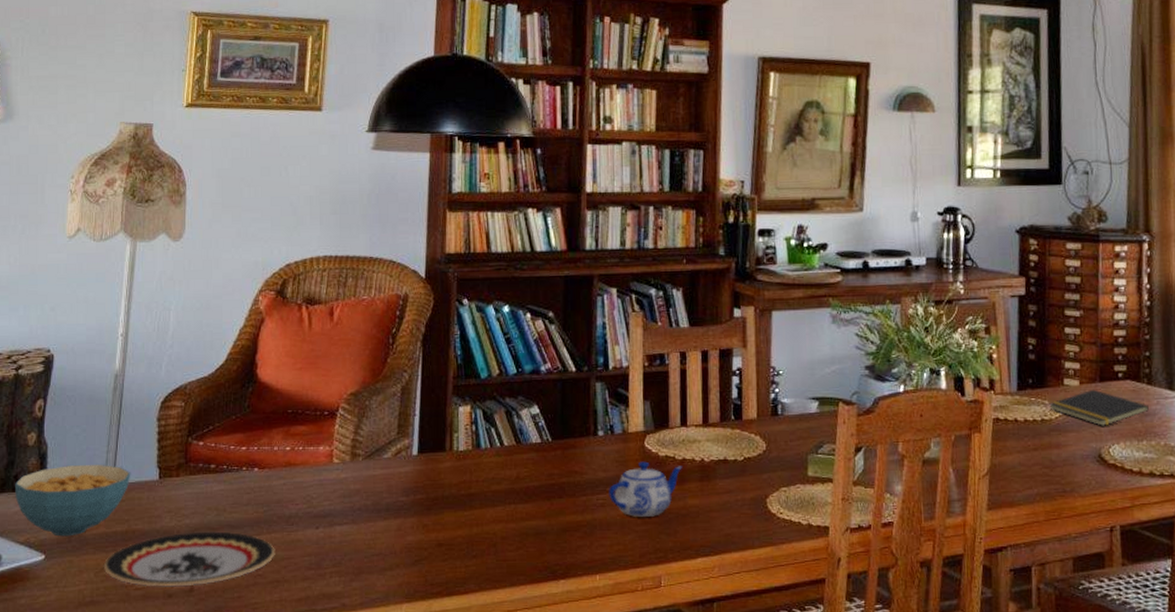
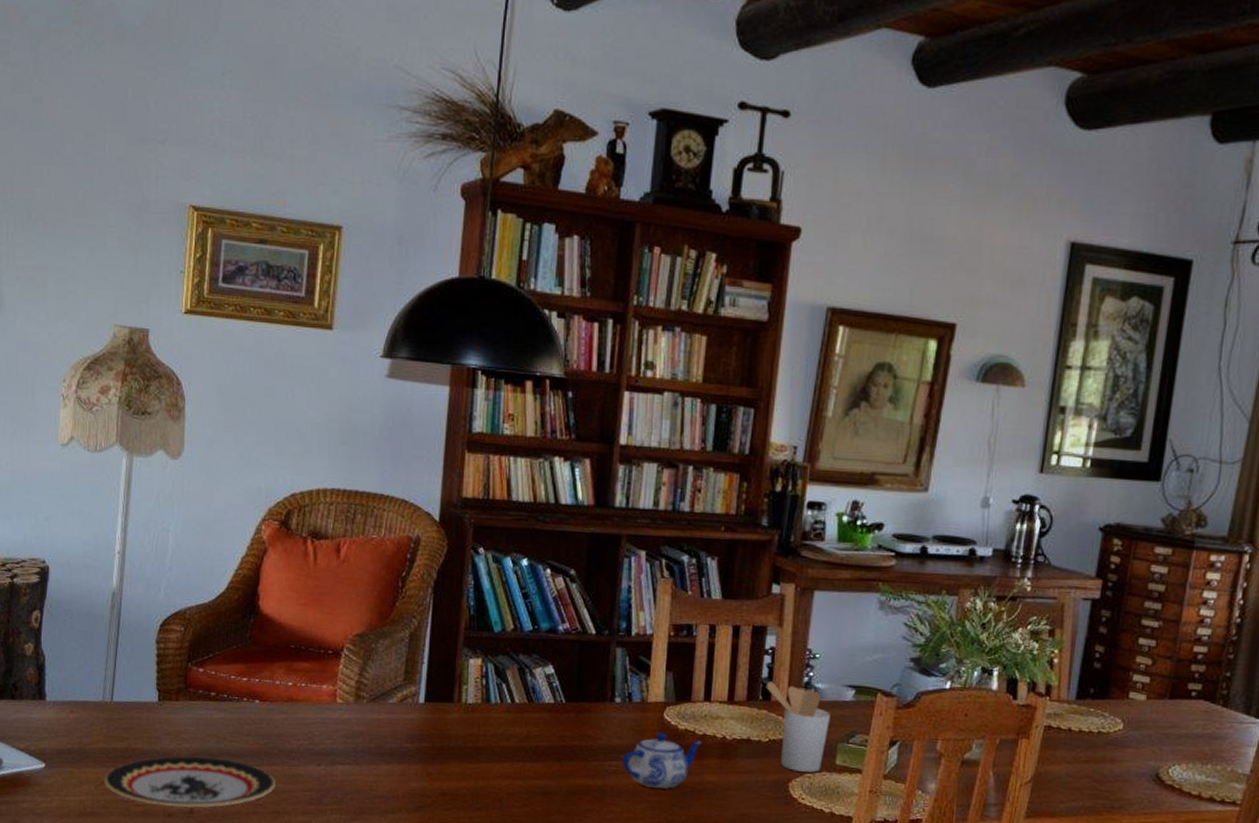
cereal bowl: present [15,465,131,537] -> none [14,679,130,748]
utensil holder: none [737,401,799,486] -> present [766,681,830,773]
notepad: present [1049,389,1149,426] -> none [1109,705,1220,745]

